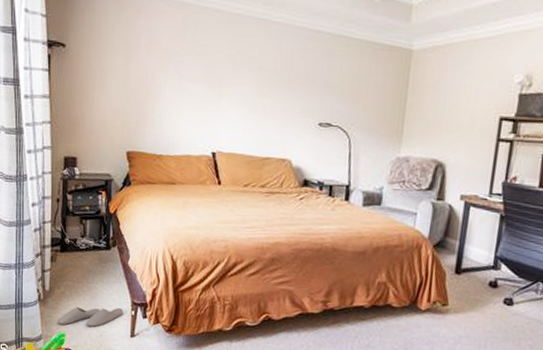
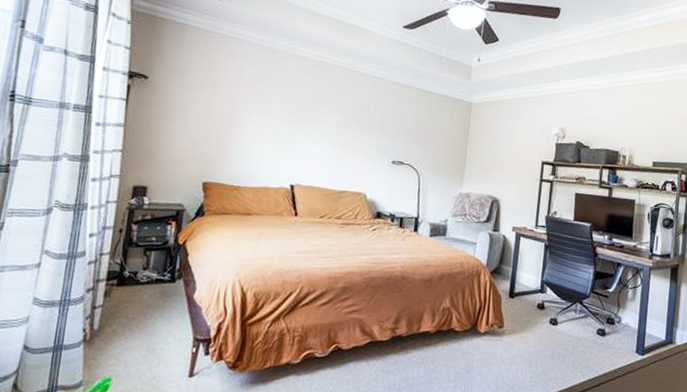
slippers: present [57,307,124,327] -> none [103,345,184,368]

